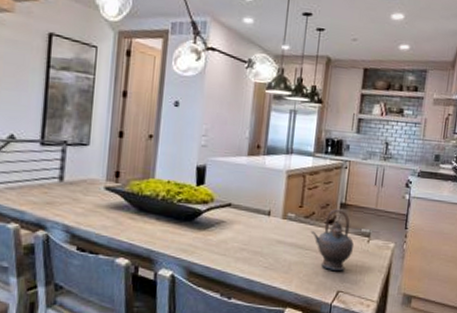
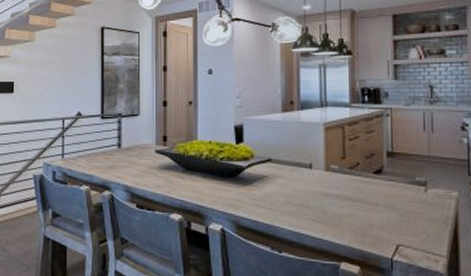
teapot: present [310,209,355,271] -> none [357,158,410,223]

